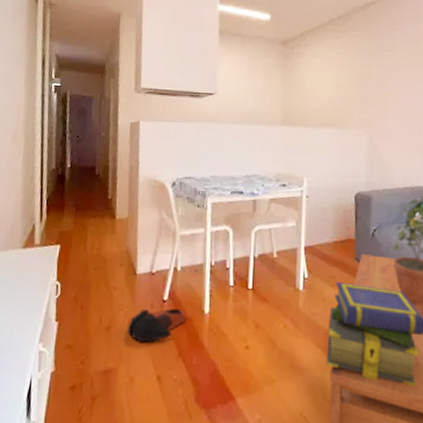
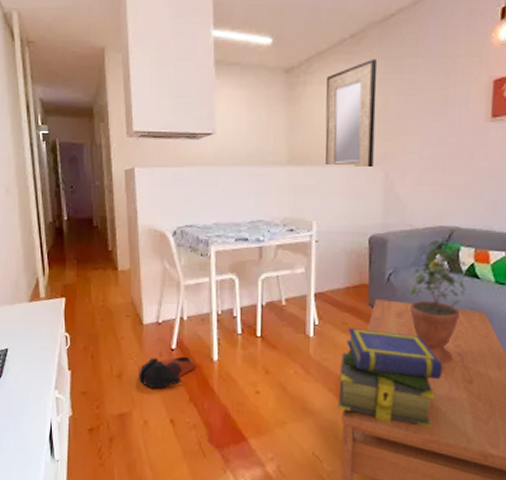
home mirror: none [315,37,361,130] -> present [325,58,377,166]

